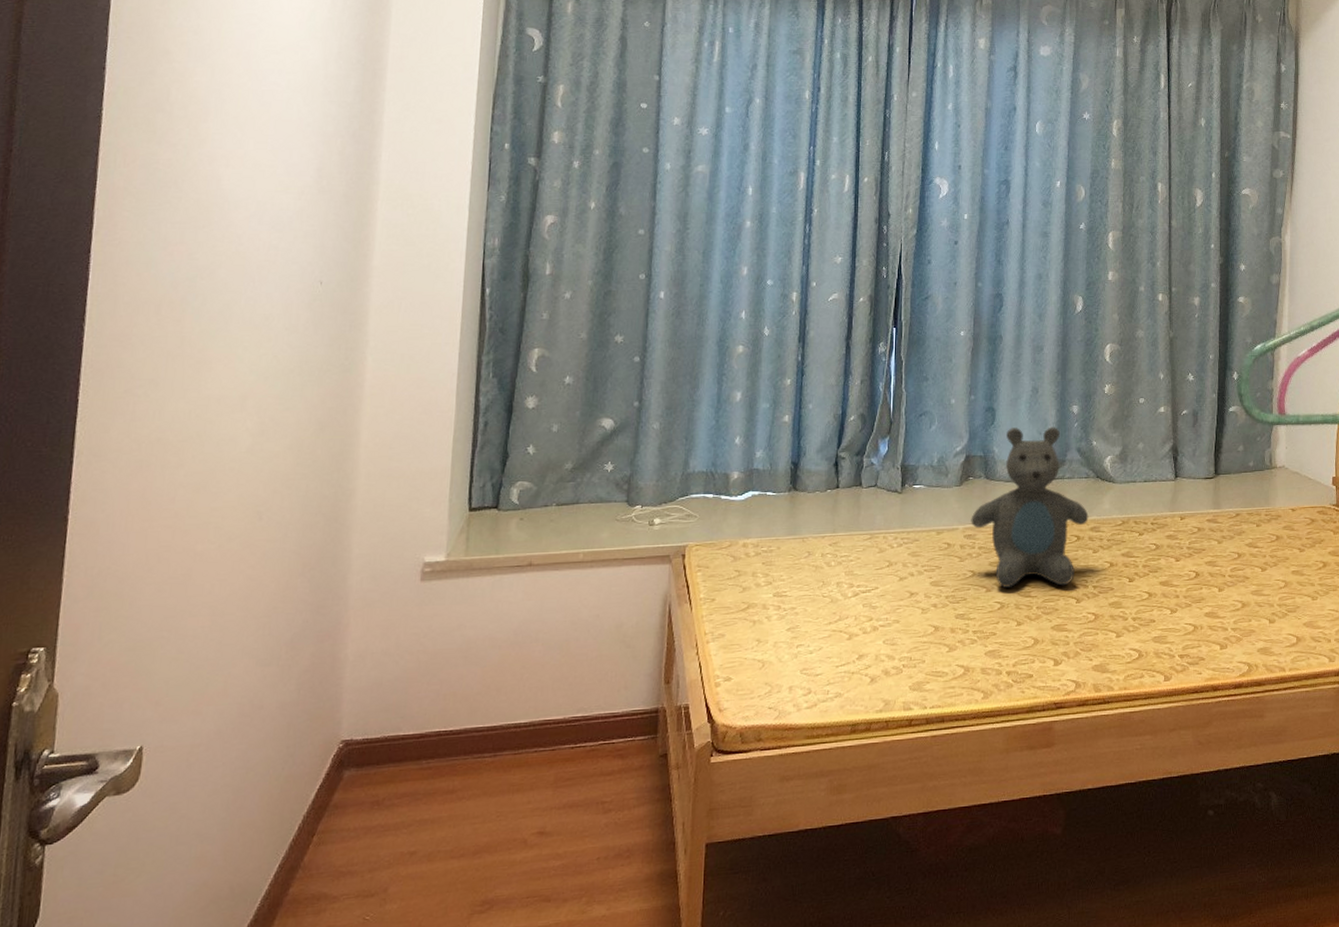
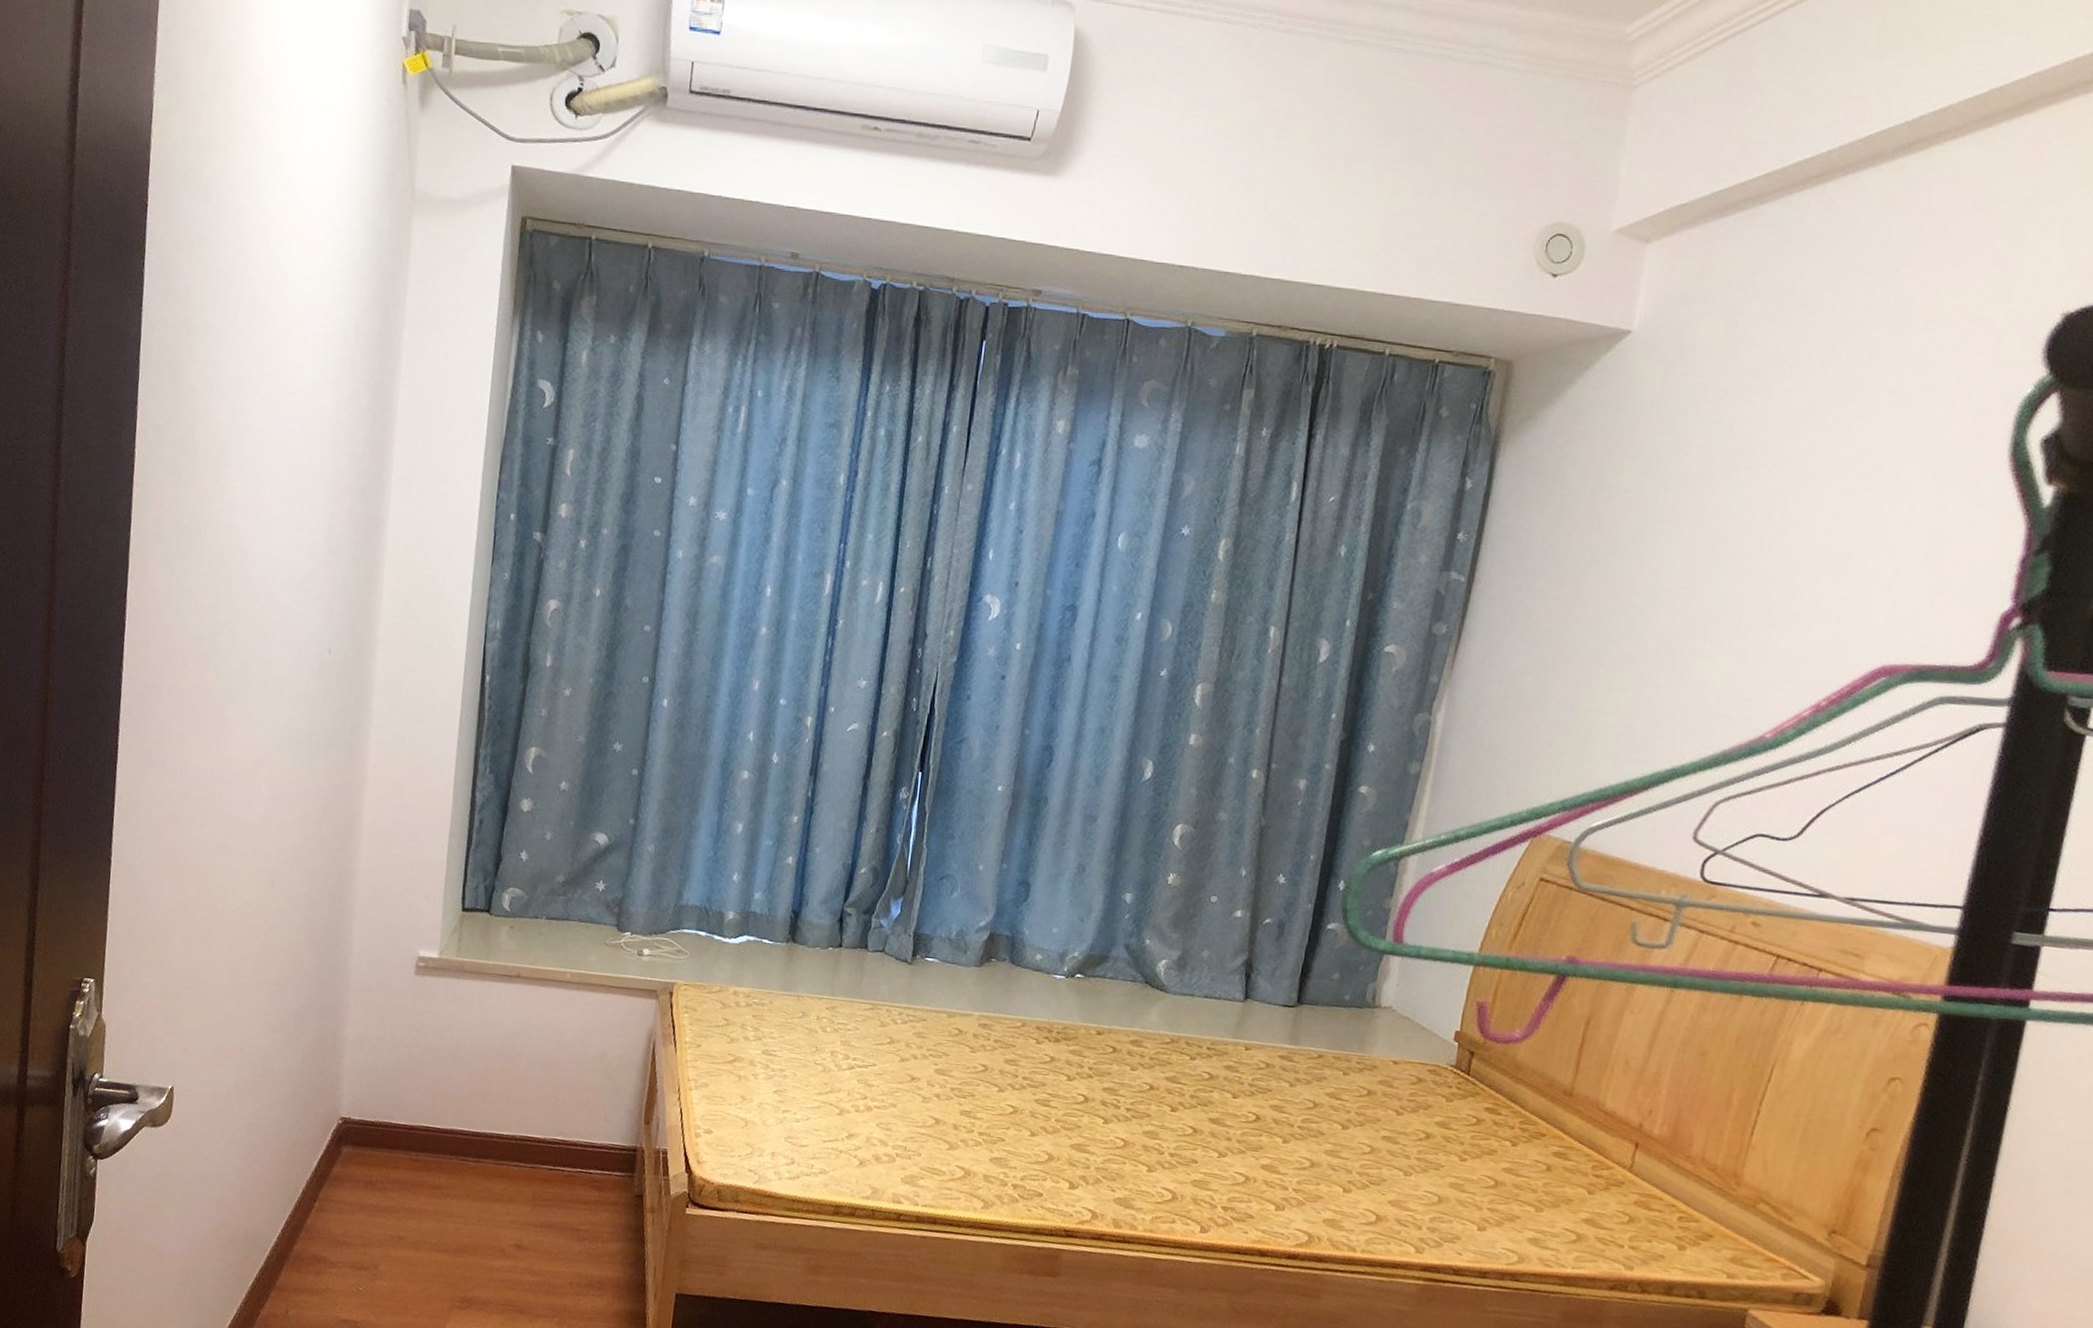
teddy bear: present [971,426,1089,588] -> none [988,908,1131,1102]

